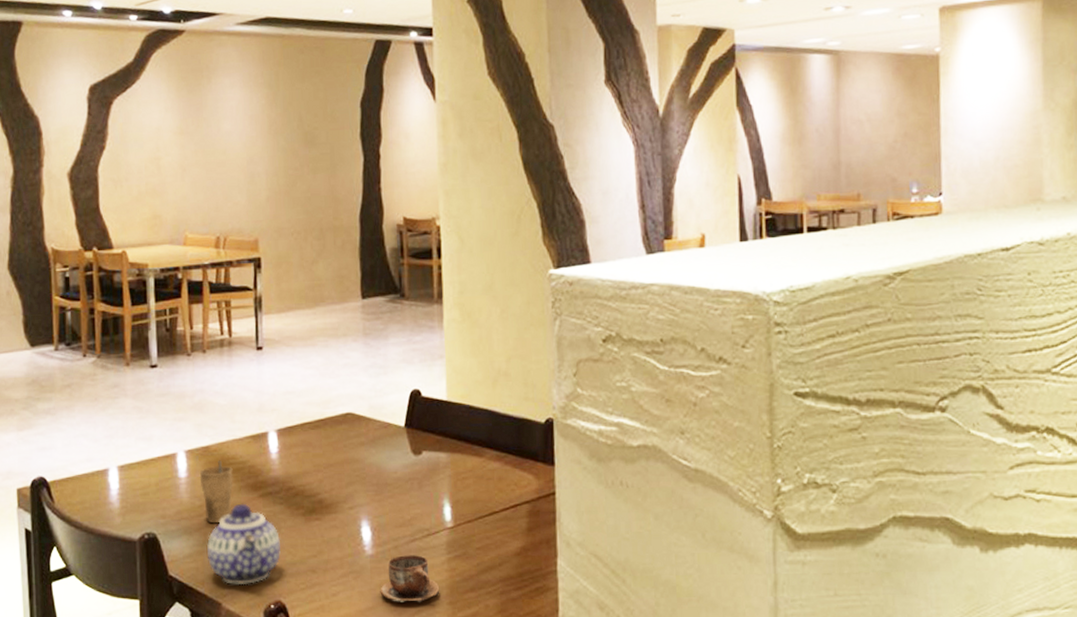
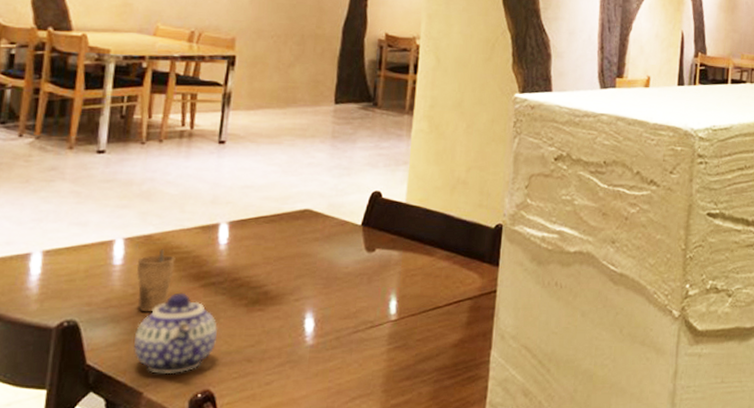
cup: present [380,555,440,603] -> none [315,346,377,391]

